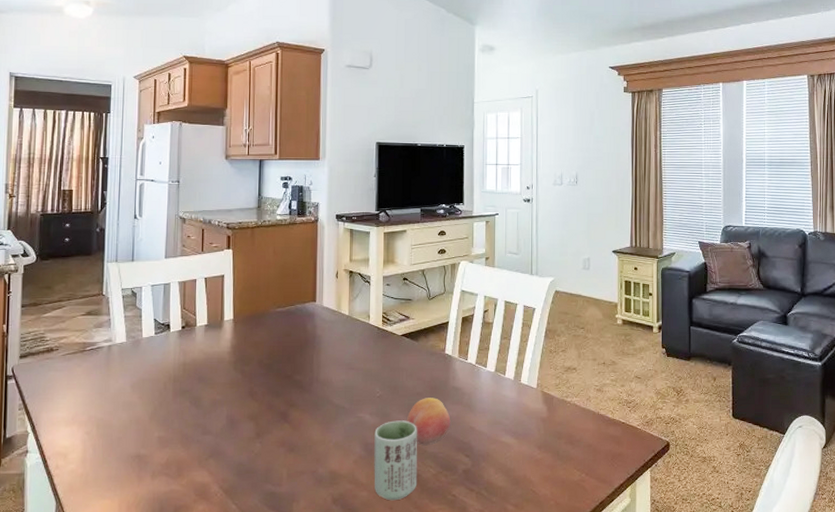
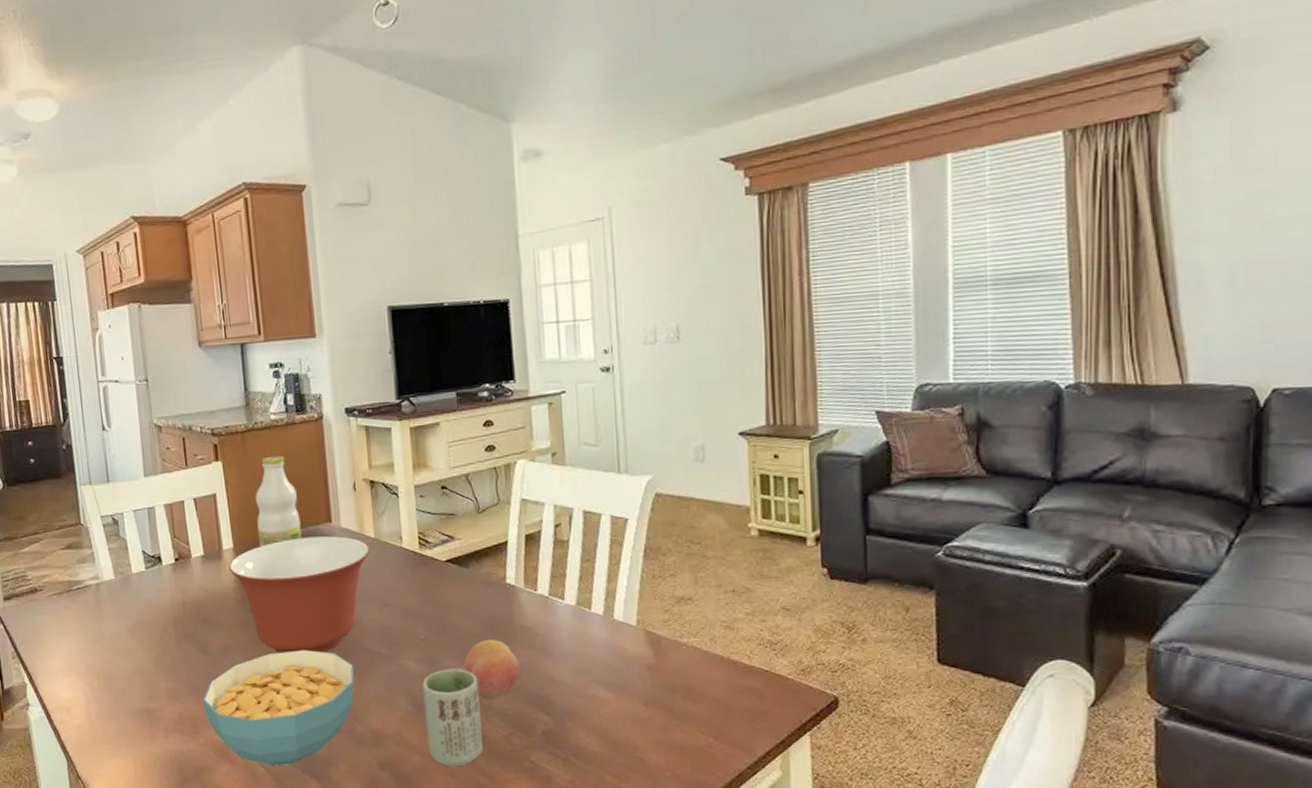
cereal bowl: none [190,403,320,502] -> present [202,649,355,765]
mixing bowl: none [227,313,344,407] -> present [229,536,370,653]
bottle: none [255,248,291,320] -> present [255,455,302,547]

